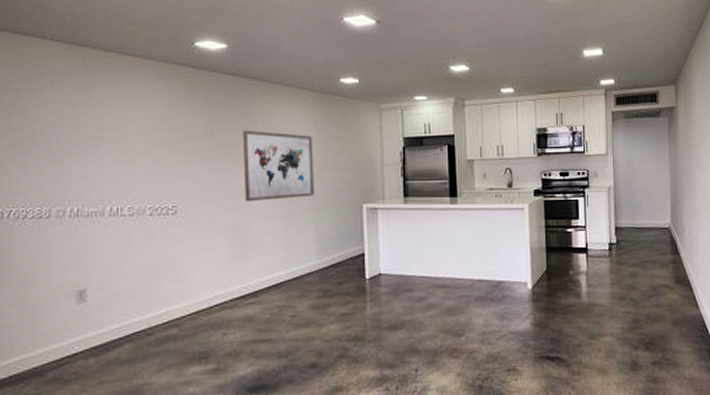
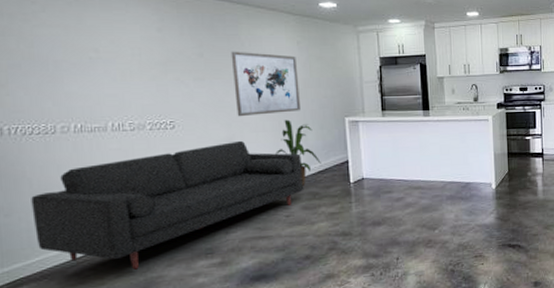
sofa: none [15,228,314,375] -> present [31,140,304,270]
house plant: none [284,205,335,281] -> present [276,119,323,186]

